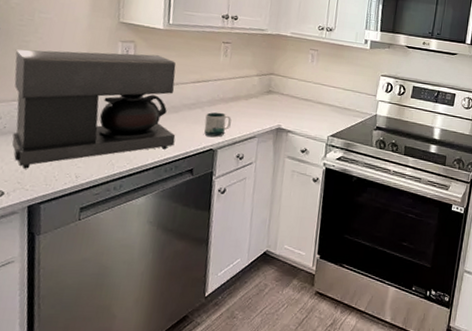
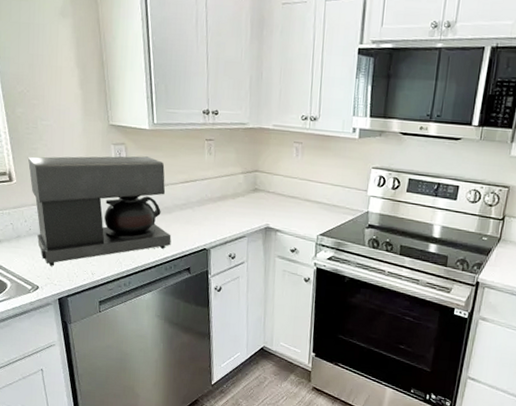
mug: present [204,112,232,137] -> none [196,212,221,237]

